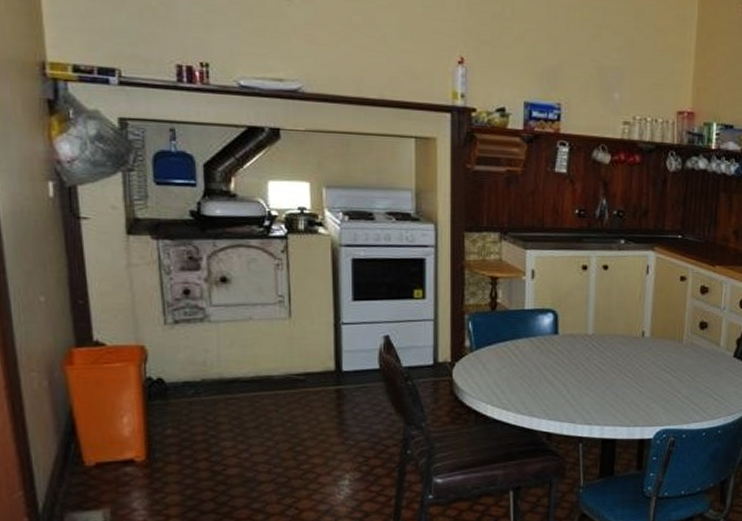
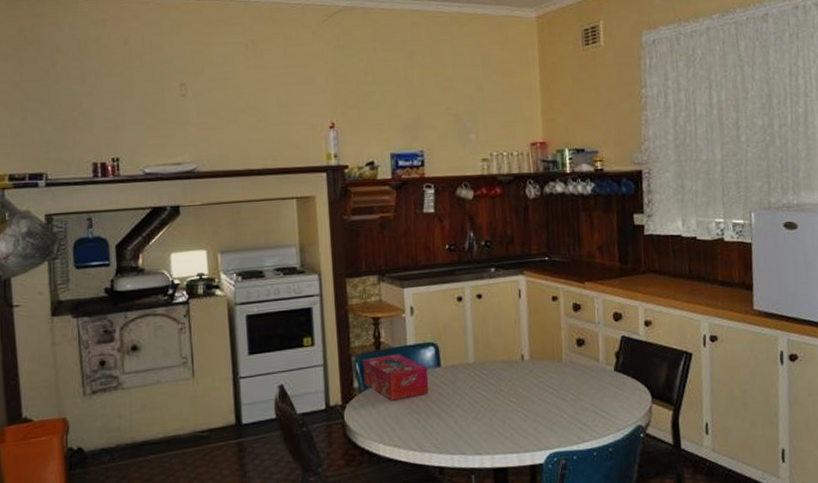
tissue box: none [476,317,544,363] -> present [363,354,429,401]

